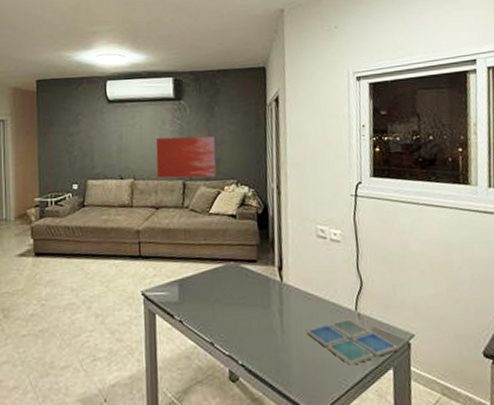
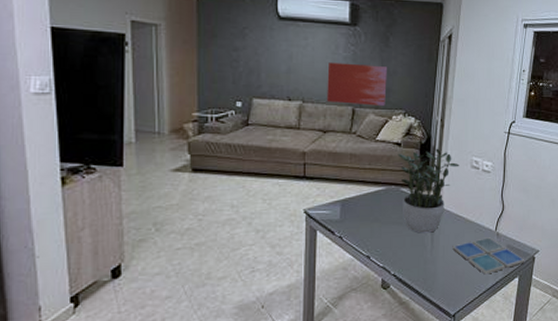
potted plant: none [234,218,304,315] -> present [398,148,460,233]

